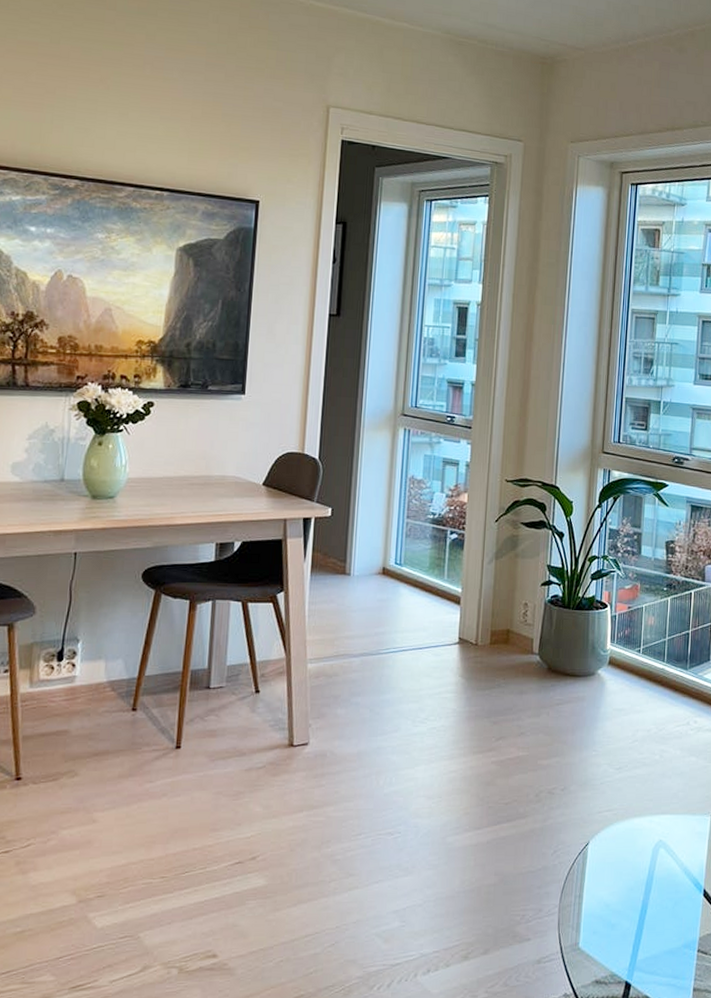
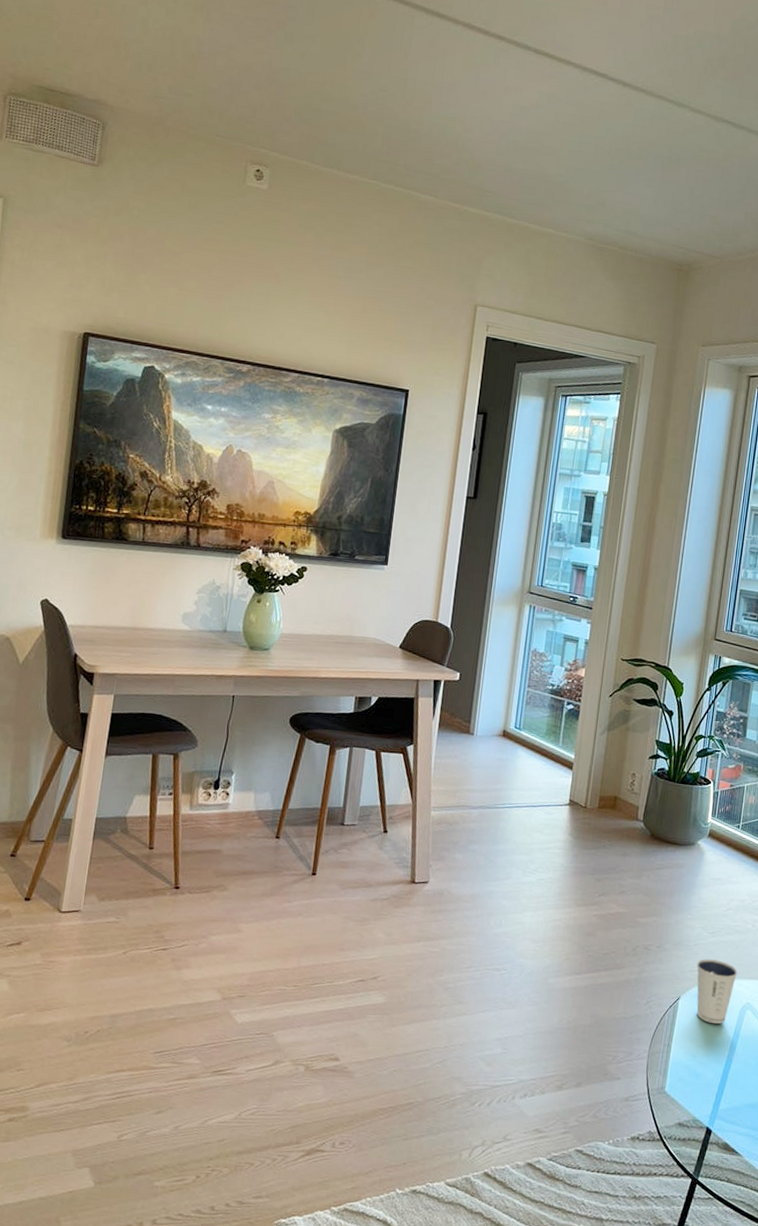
dixie cup: none [604,796,648,867] -> present [696,958,738,1024]

